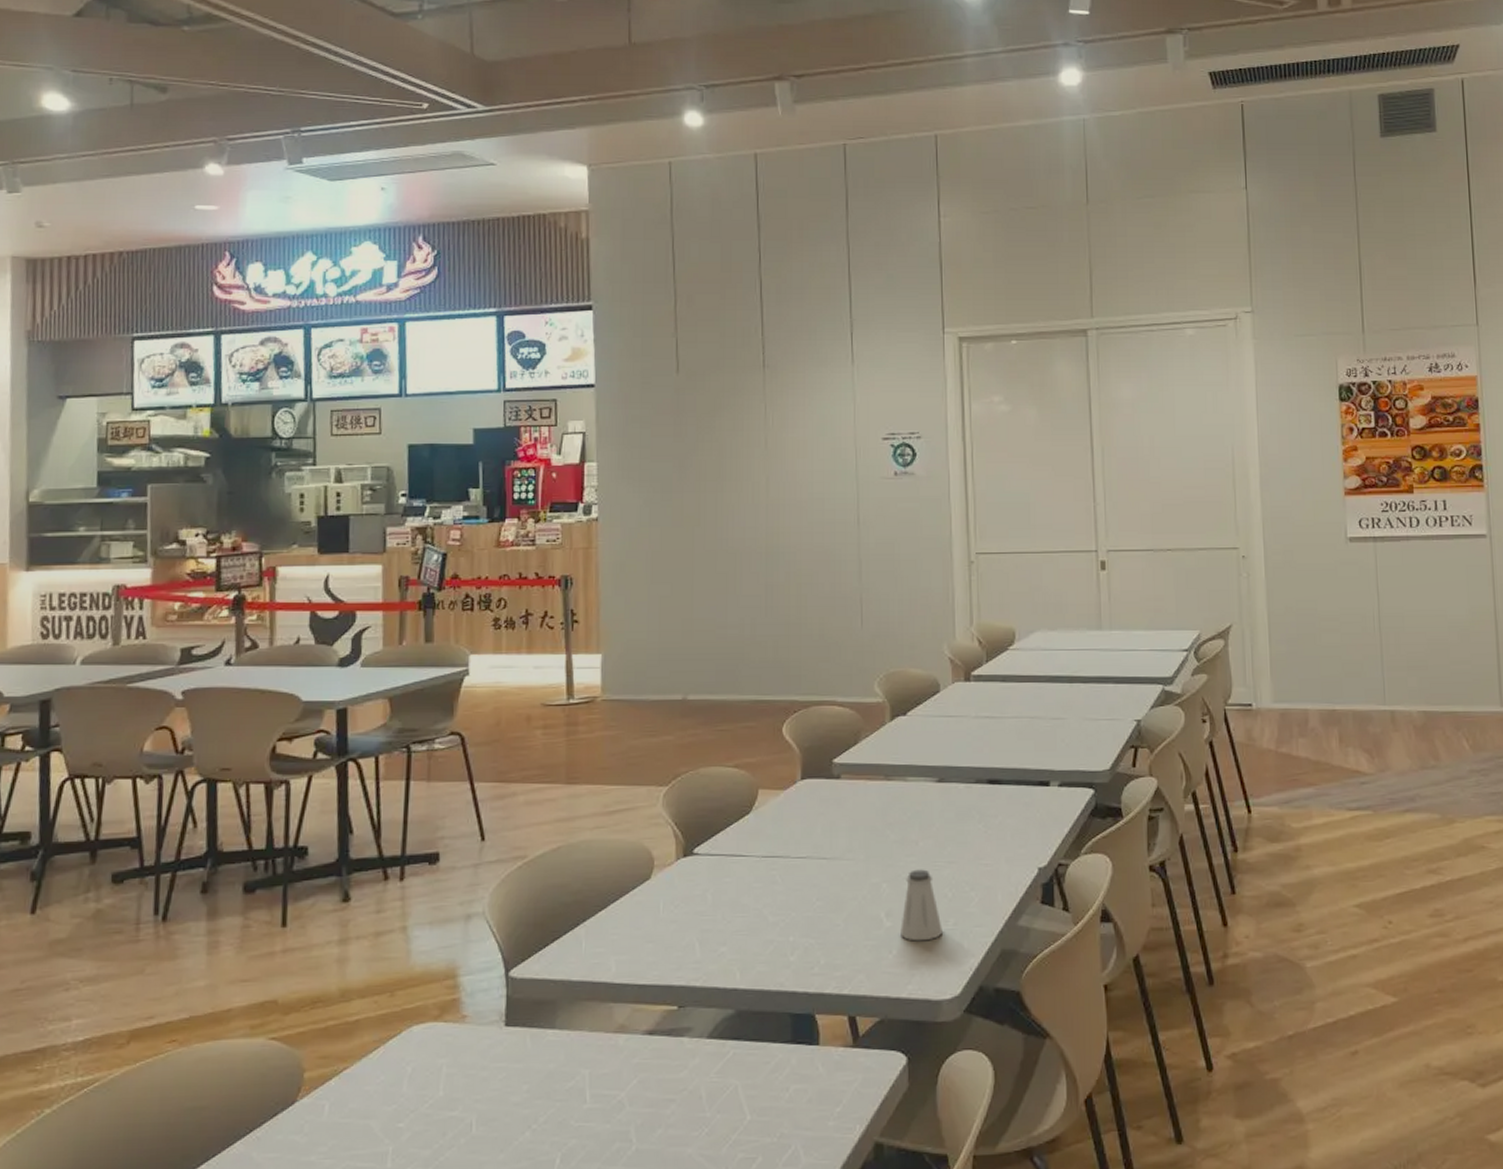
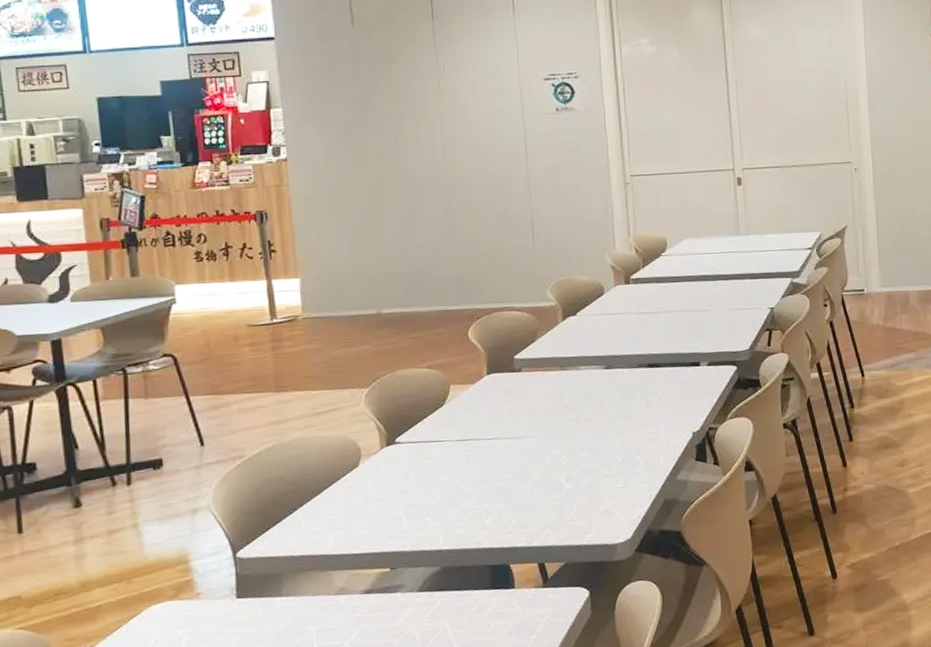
saltshaker: present [900,869,942,941] -> none [579,440,615,499]

